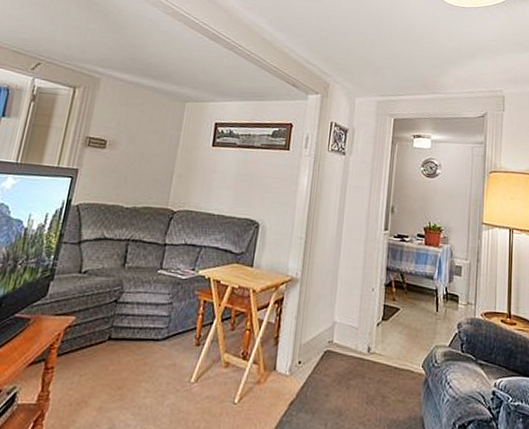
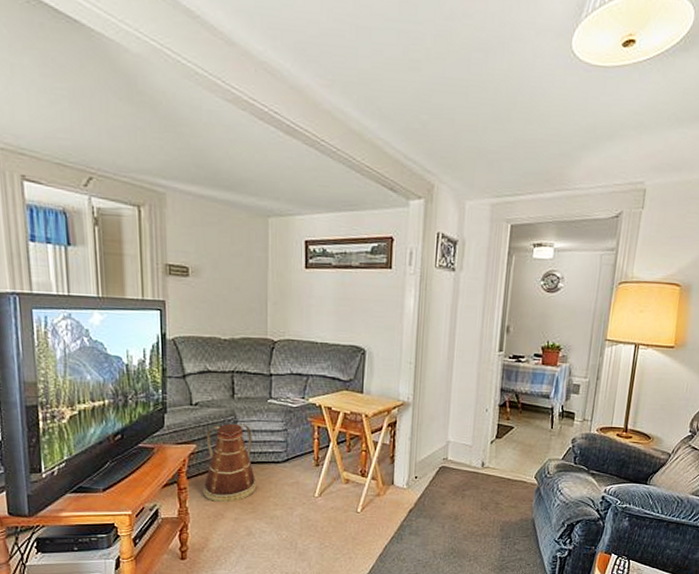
basket: none [70,294,136,387] -> present [203,423,257,503]

